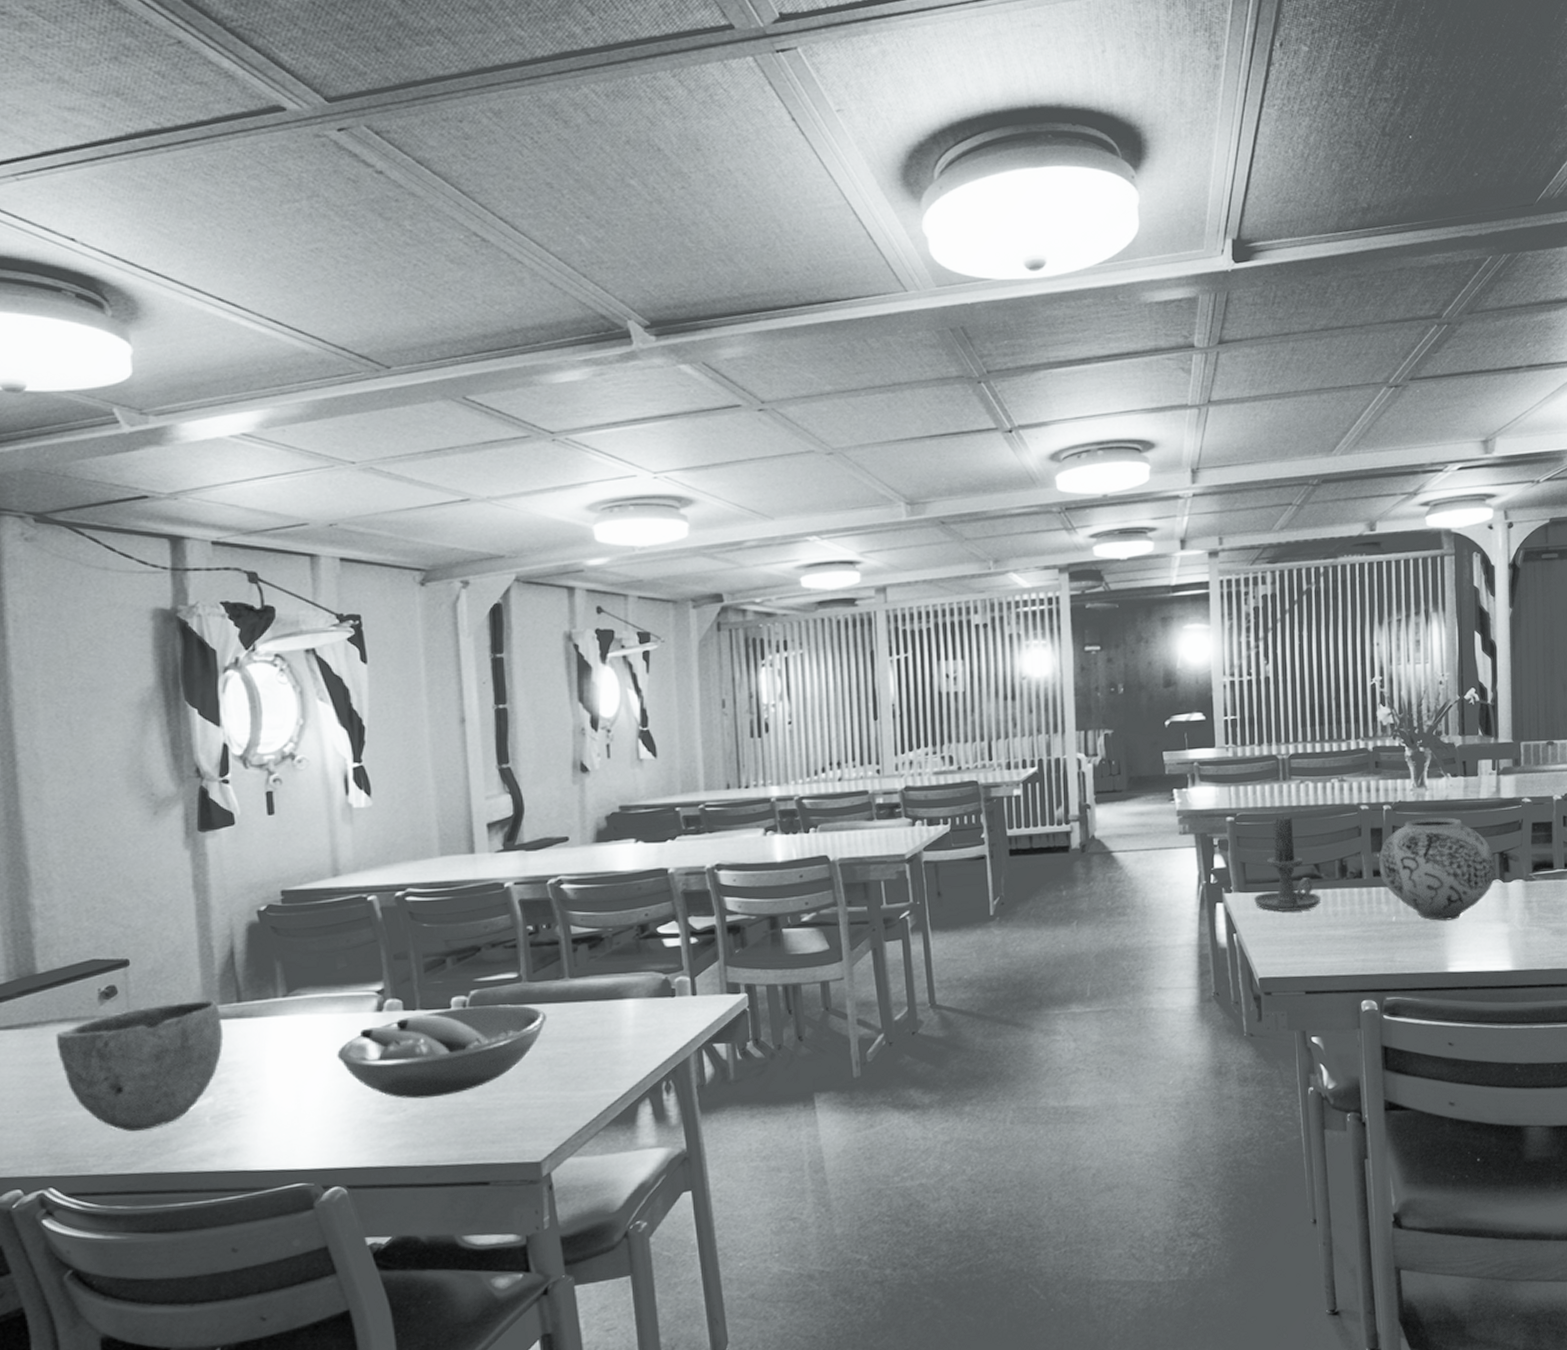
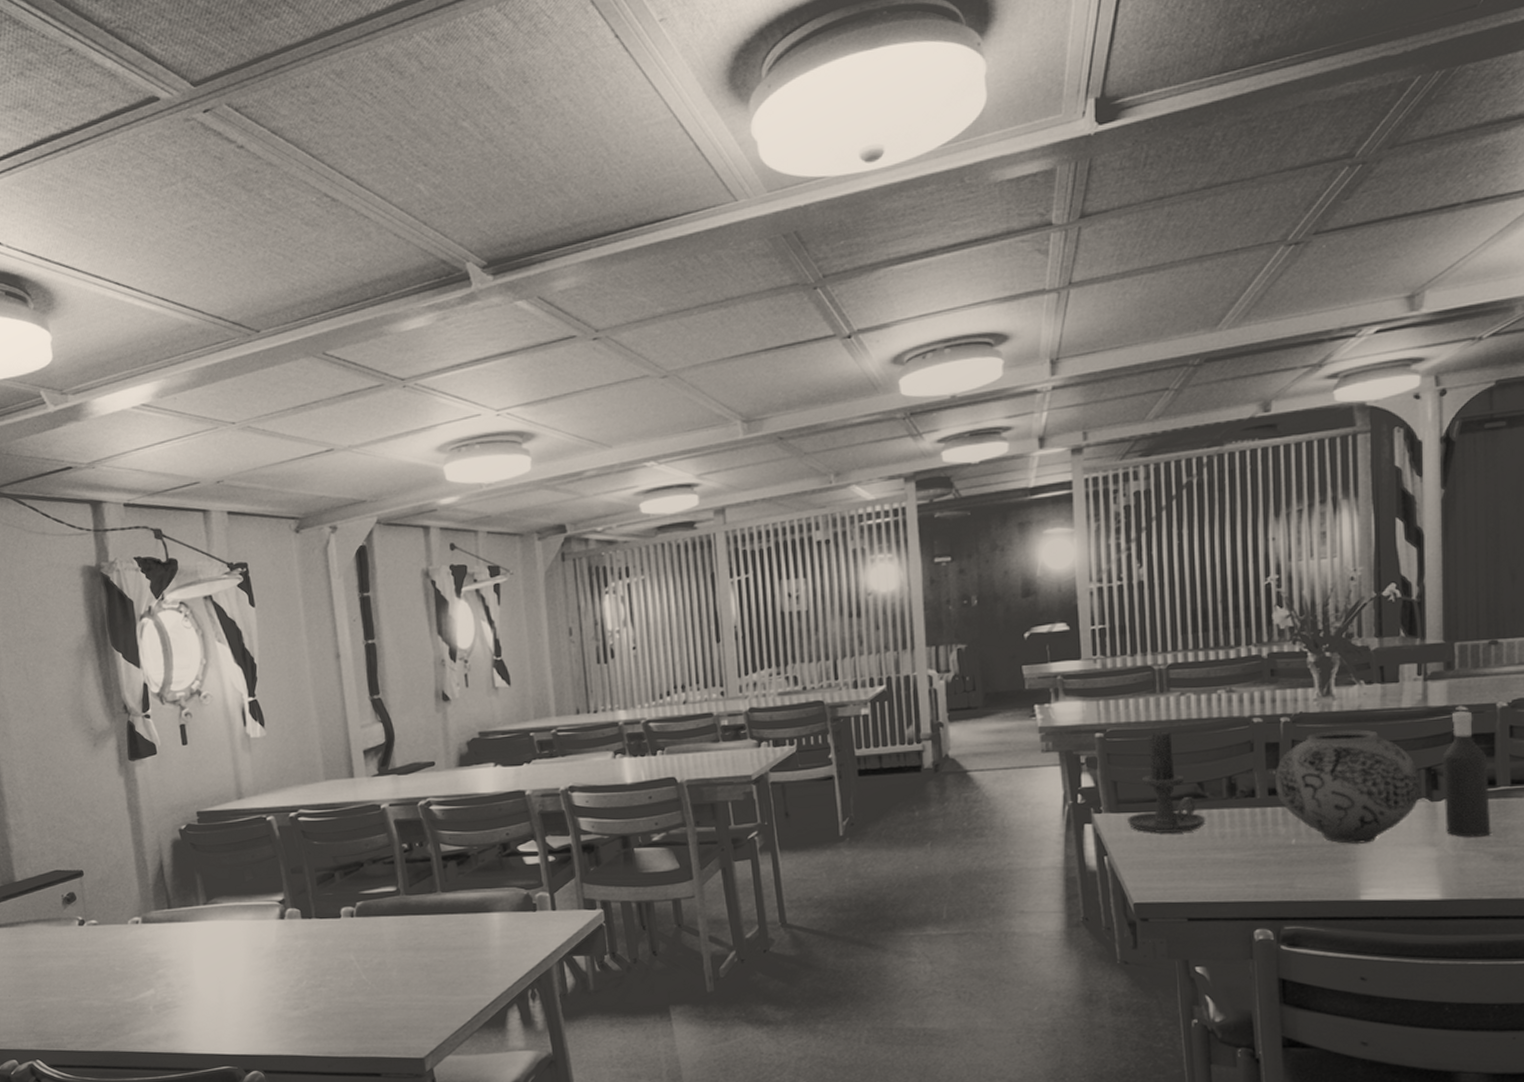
bowl: present [55,1000,224,1131] -> none [33,906,160,1016]
fruit bowl: present [337,1004,548,1099] -> none [249,915,424,997]
bottle: none [1512,803,1550,914] -> present [1442,711,1491,837]

